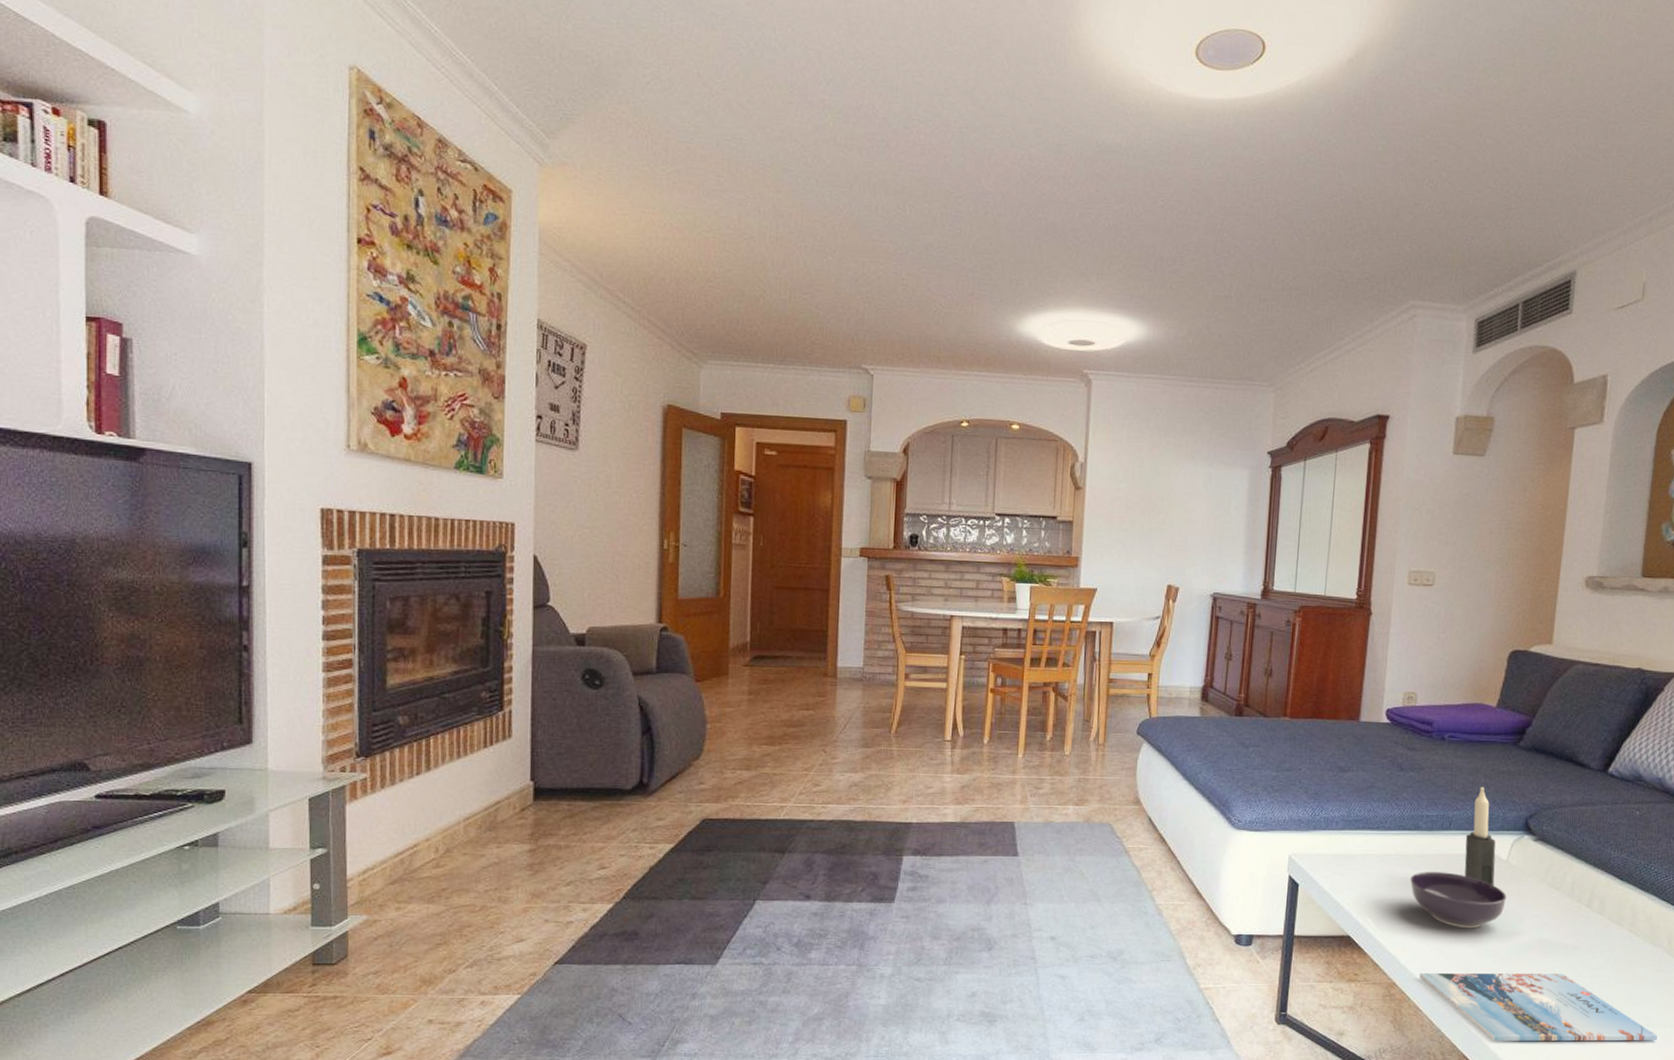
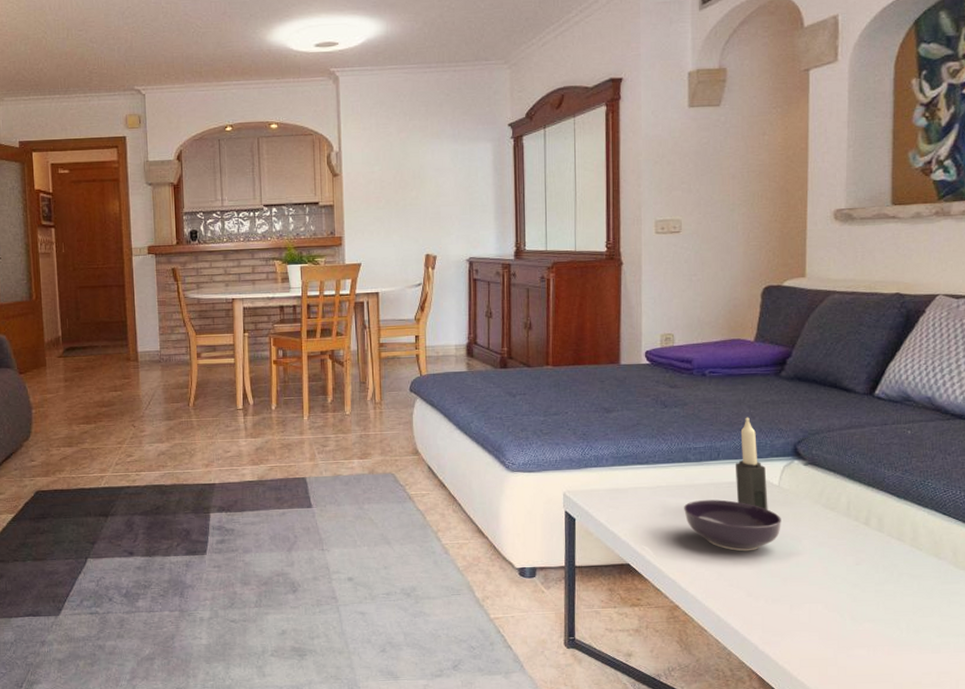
magazine: present [1420,973,1657,1041] -> none [702,590,950,656]

